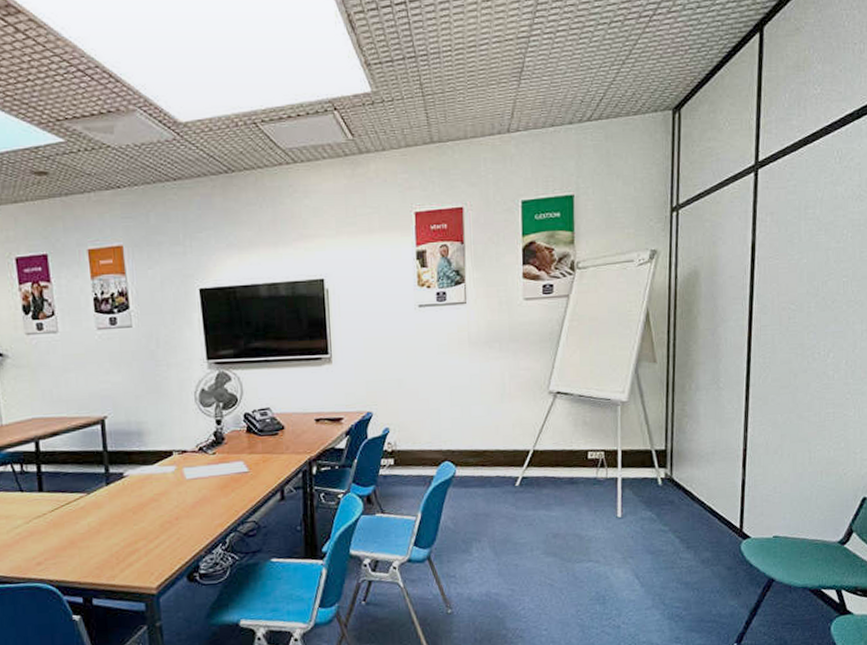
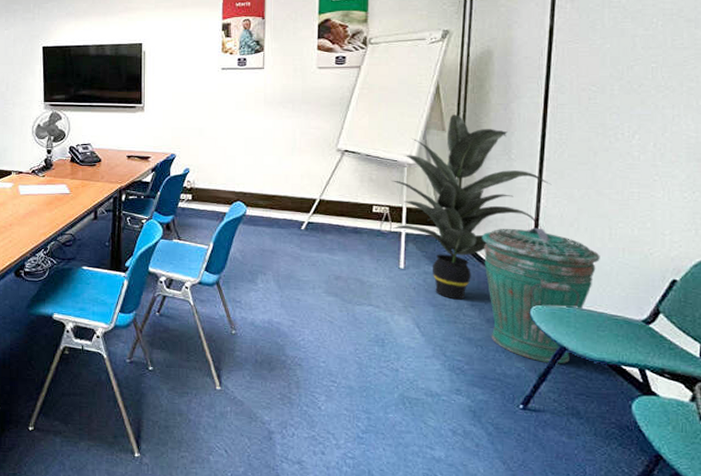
indoor plant: none [606,344,757,544] -> present [392,115,552,300]
trash can: none [694,458,802,598] -> present [482,227,600,364]

